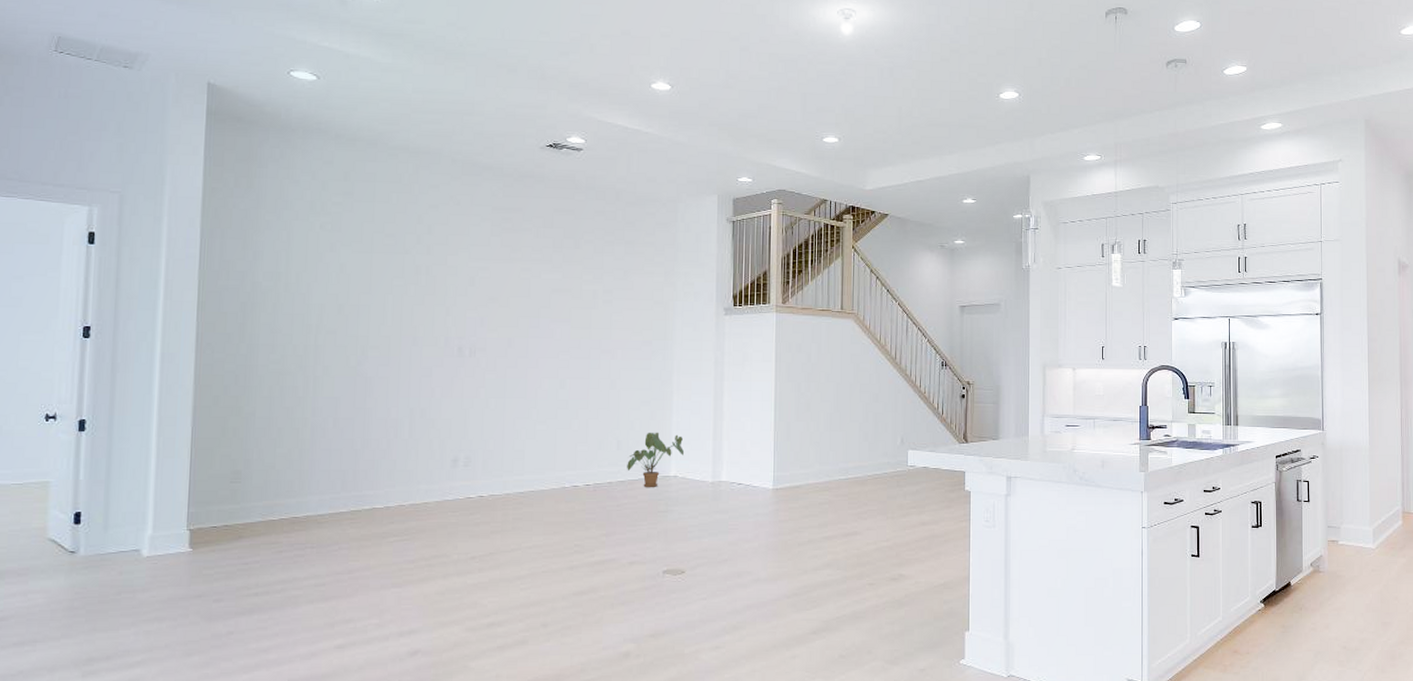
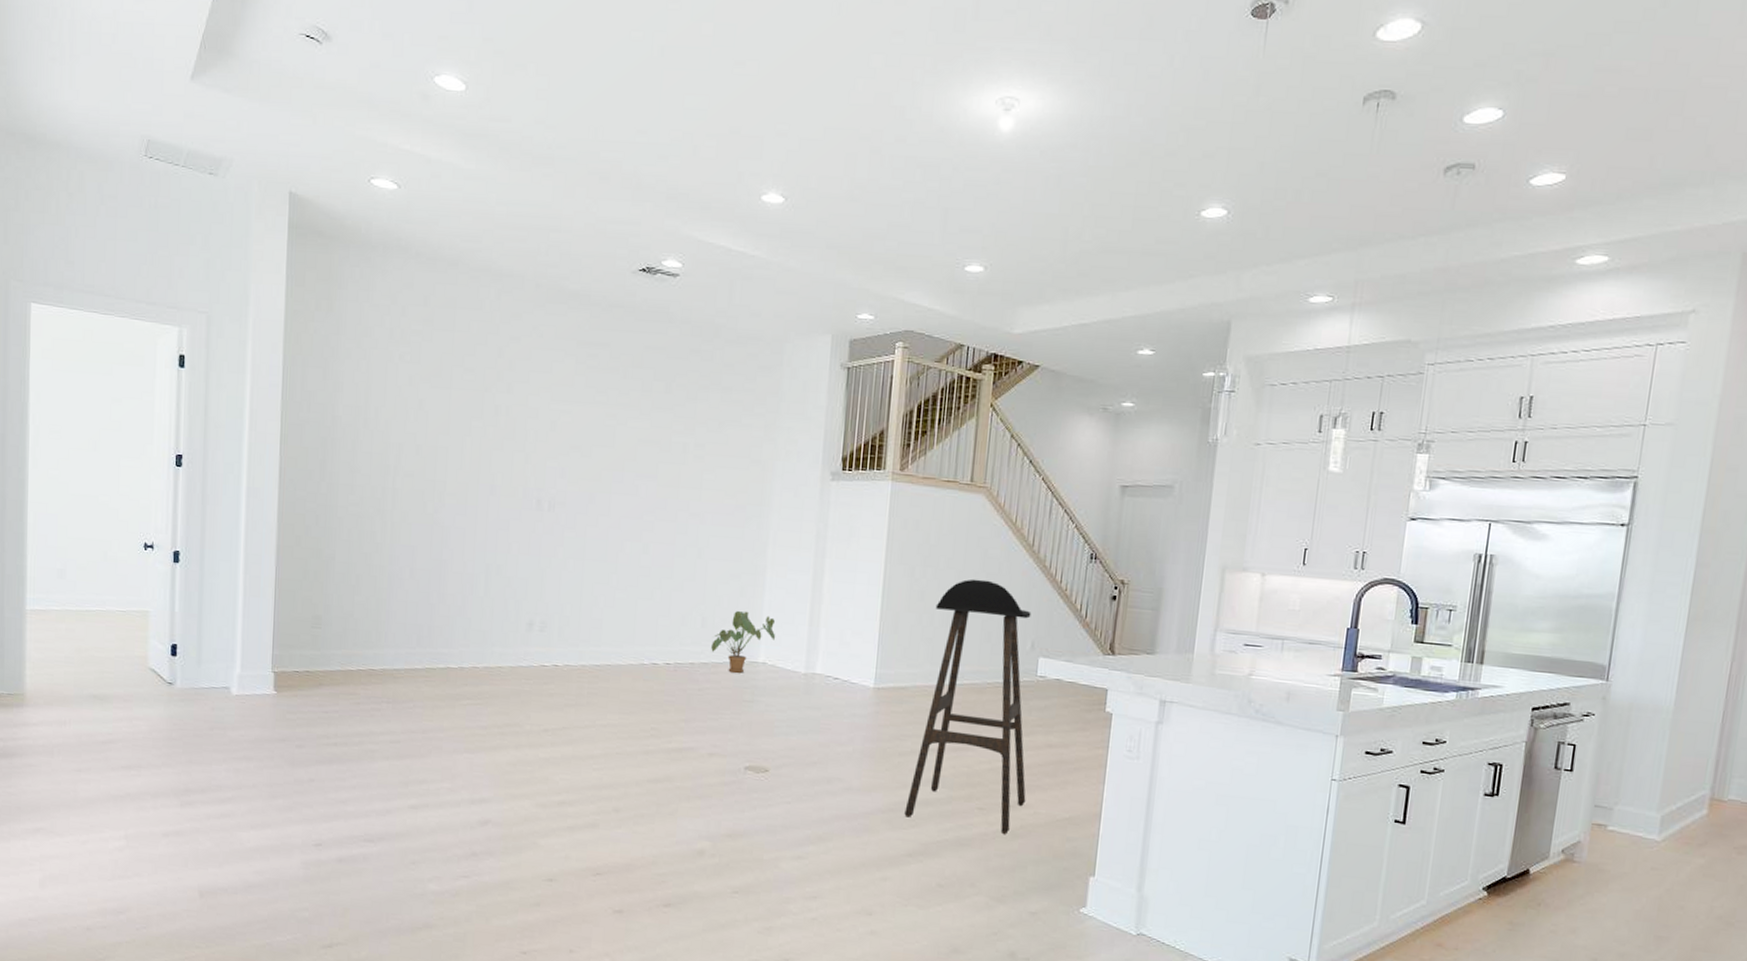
bar stool: none [807,389,908,603] -> present [904,579,1032,834]

